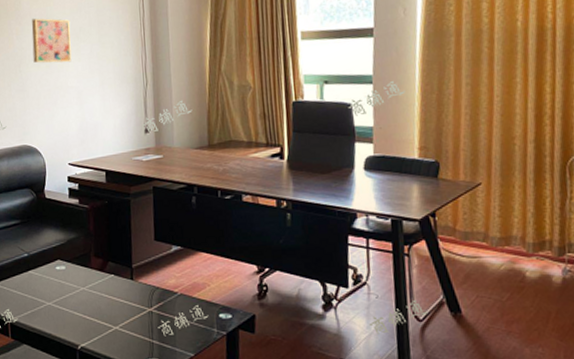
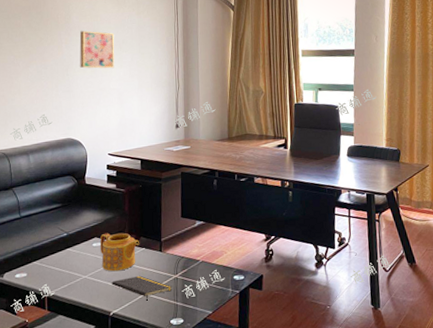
teapot: none [63,255,108,300] -> present [99,232,140,272]
notepad: none [78,306,147,336] -> present [112,275,172,301]

